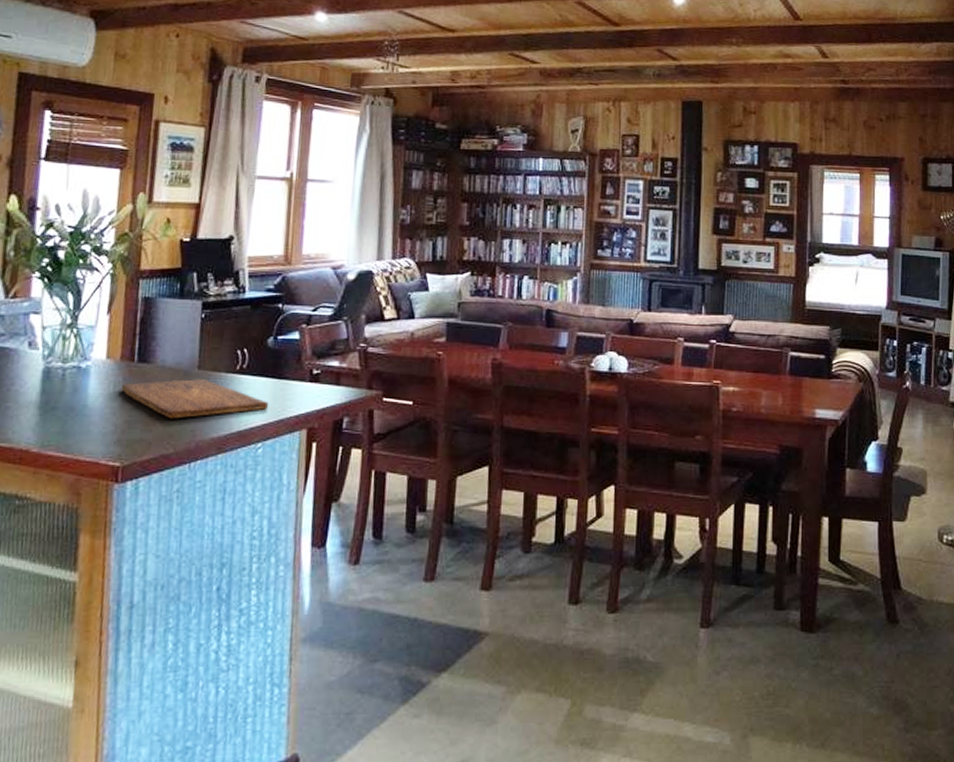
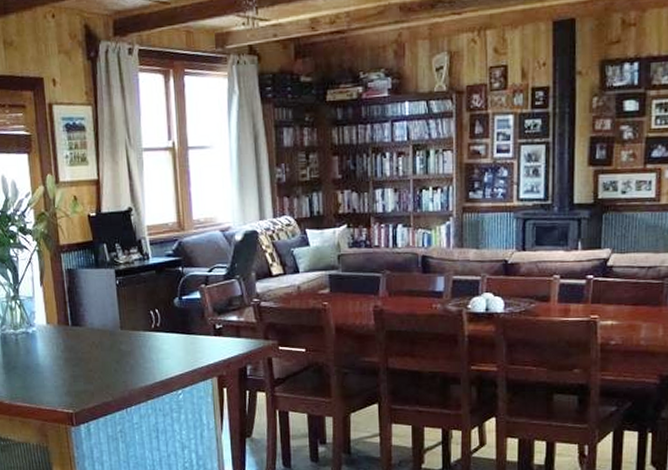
cutting board: present [121,379,269,419] -> none [62,338,183,373]

